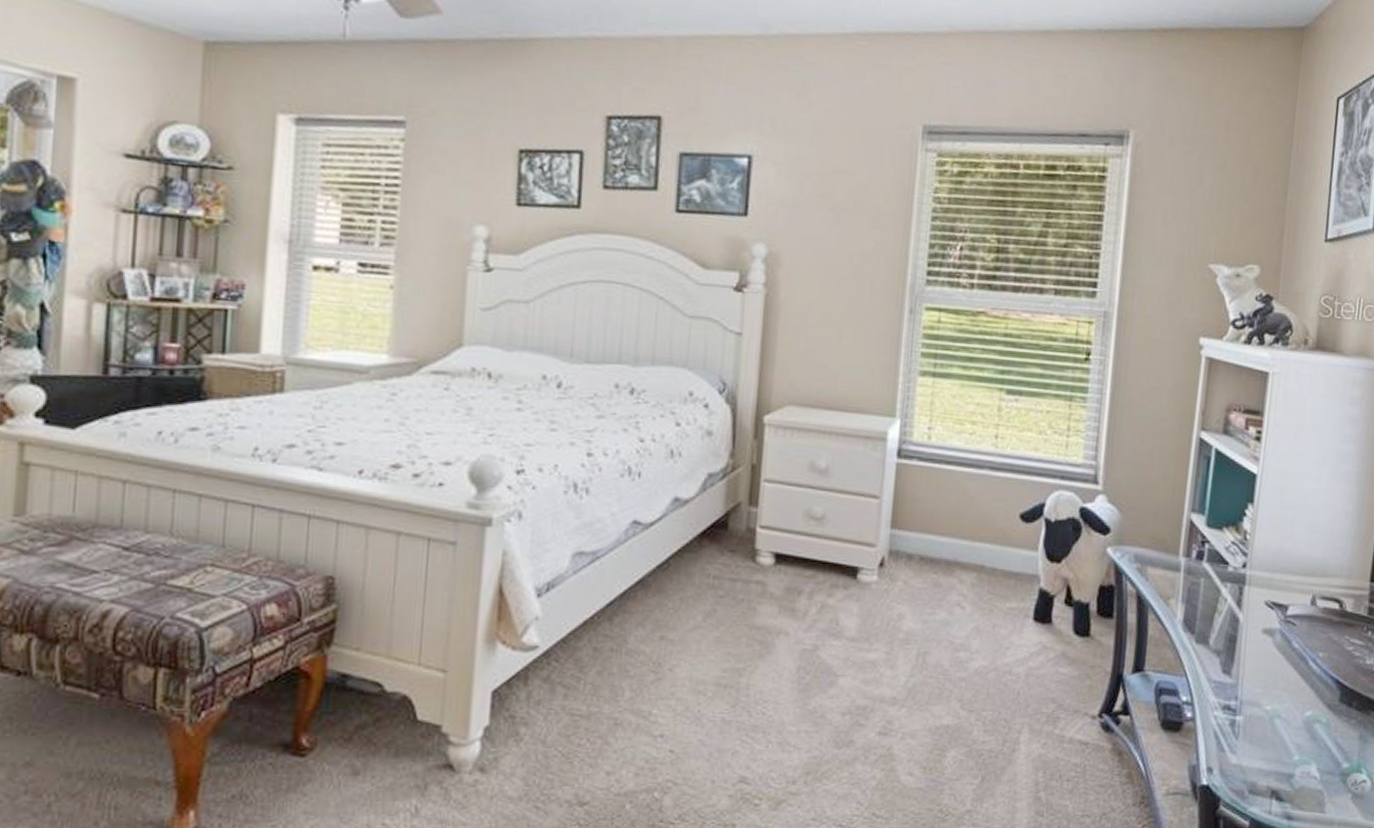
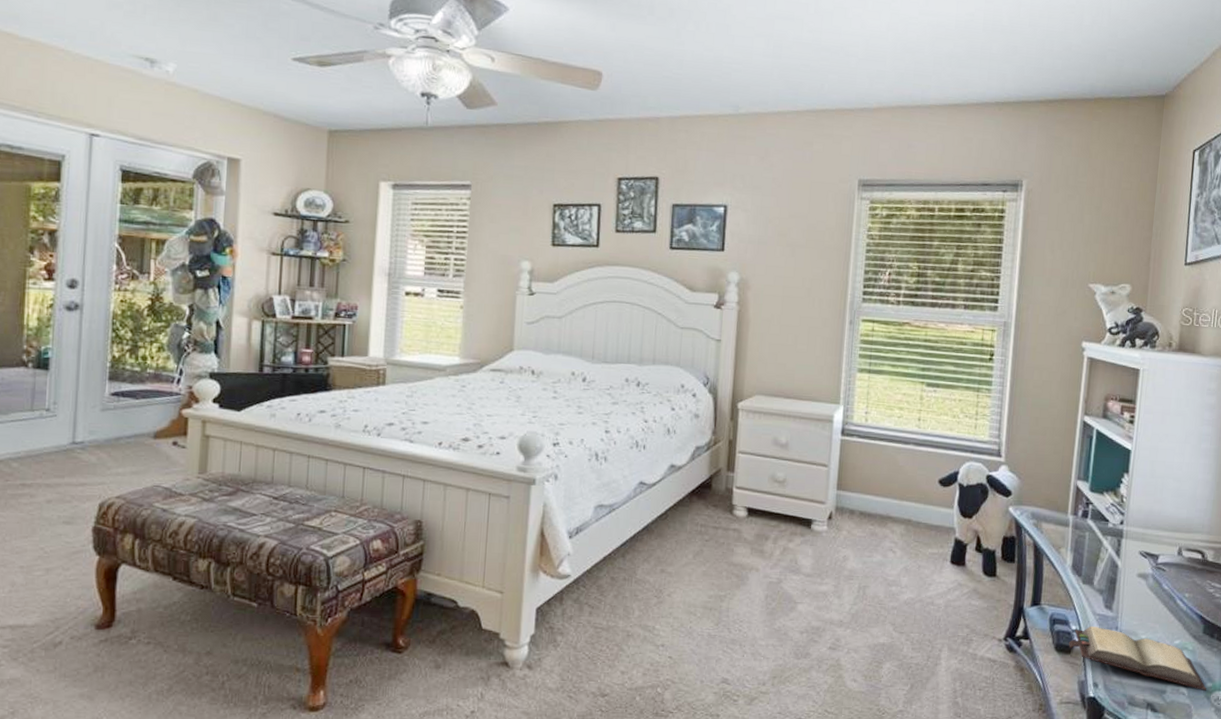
hardback book: none [1177,695,1342,774] -> present [1068,625,1207,691]

